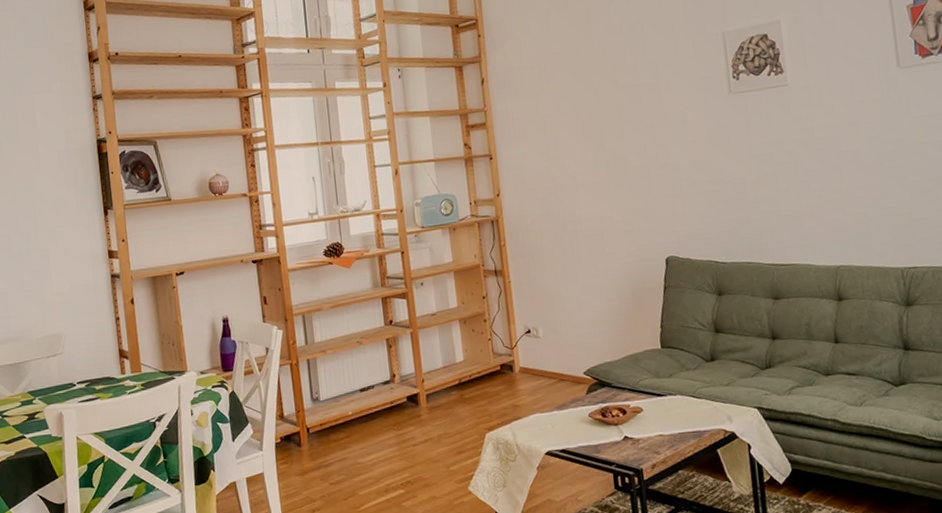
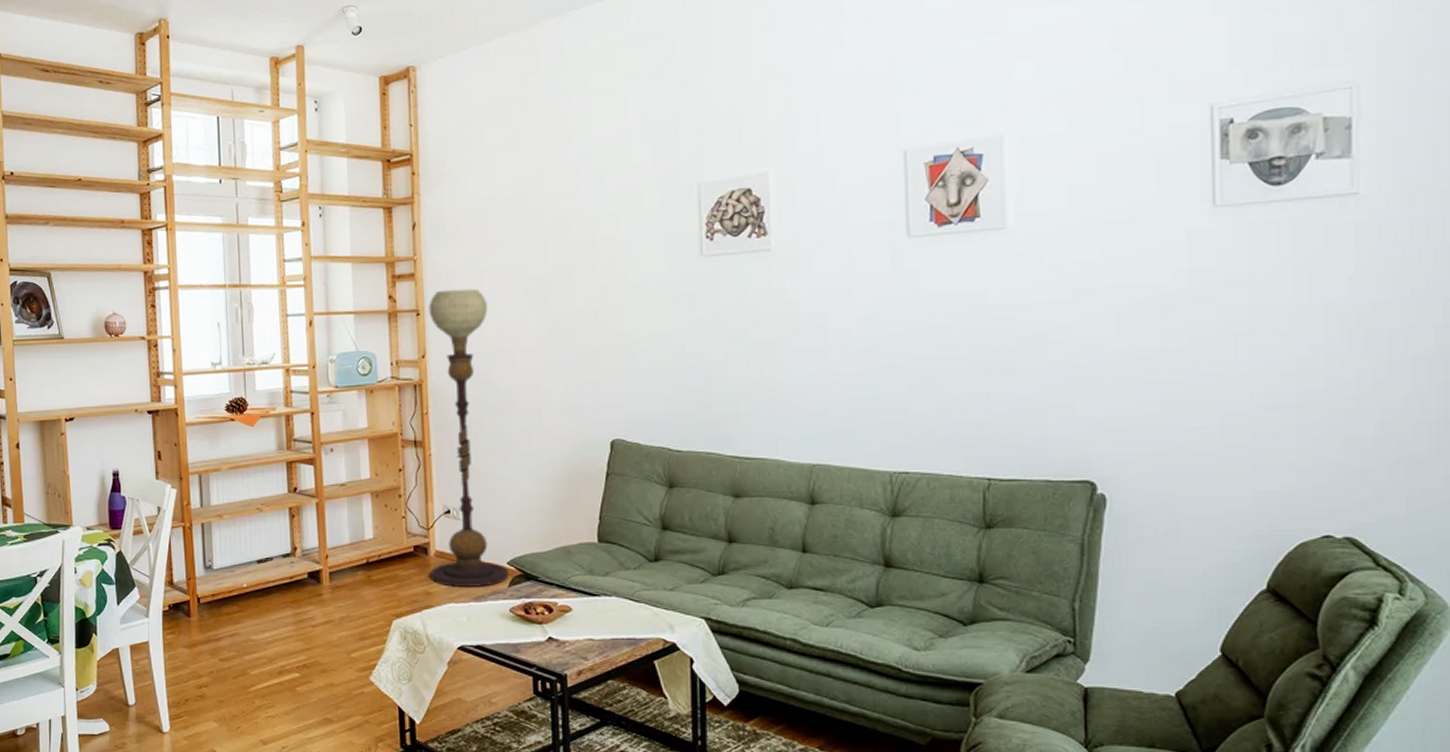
floor lamp: none [500,133,587,399] -> present [428,288,510,587]

